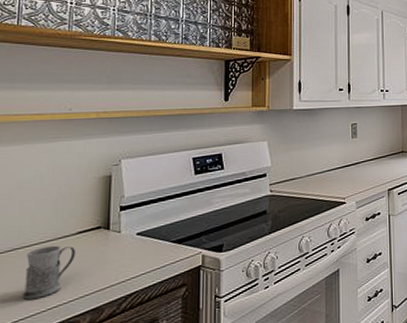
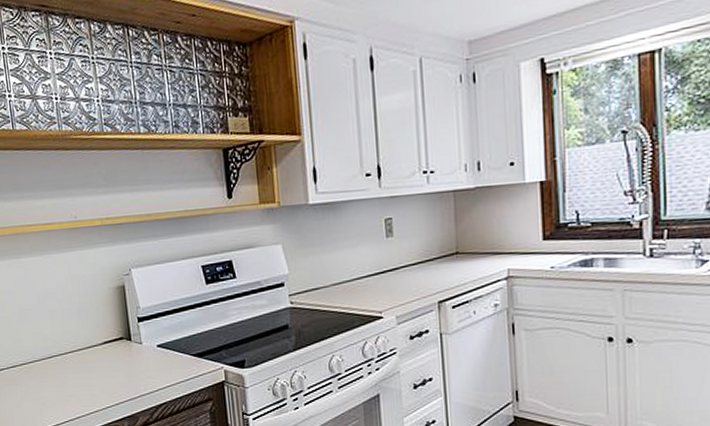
mug: present [23,245,77,299] -> none [64,354,106,403]

